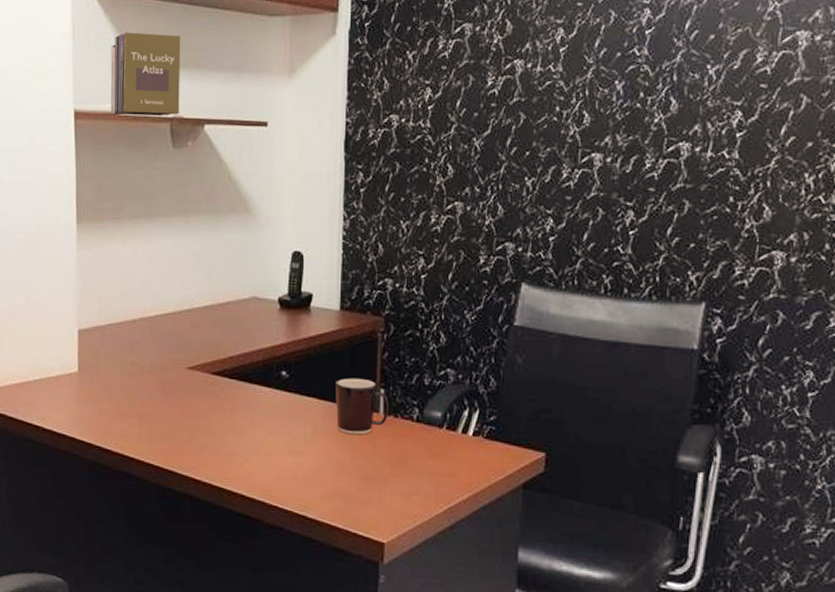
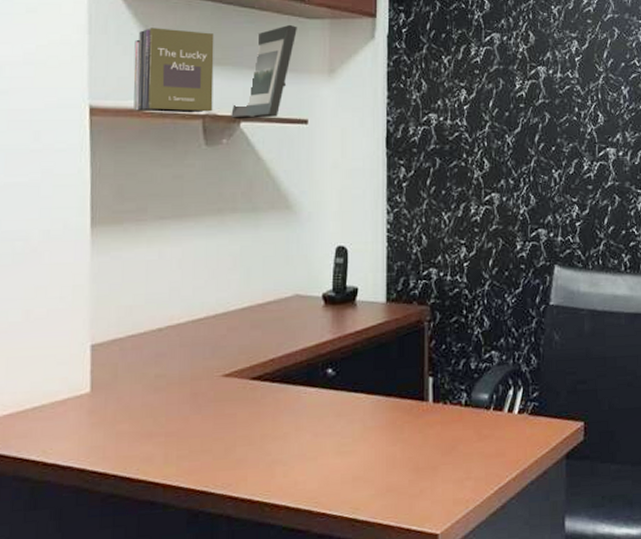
picture frame: none [196,23,259,122] -> present [231,24,297,120]
mug: present [335,378,390,435] -> none [384,368,439,427]

